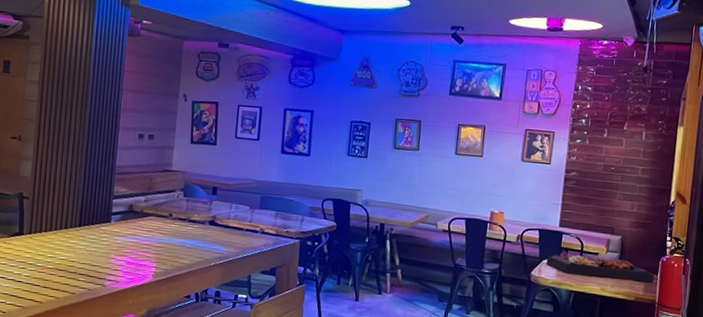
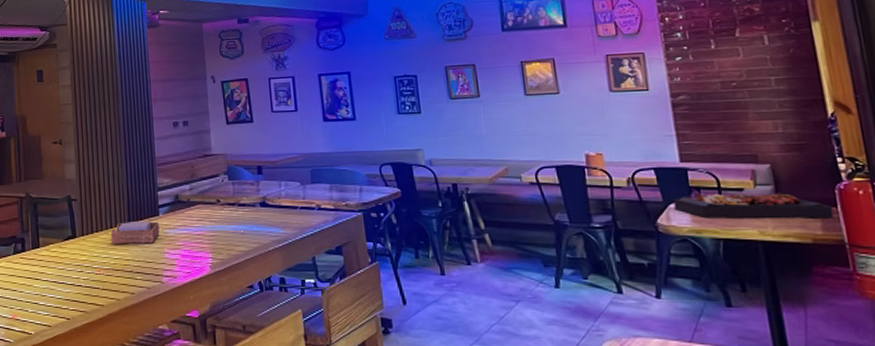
napkin holder: none [58,225,110,248] -> present [110,220,160,244]

